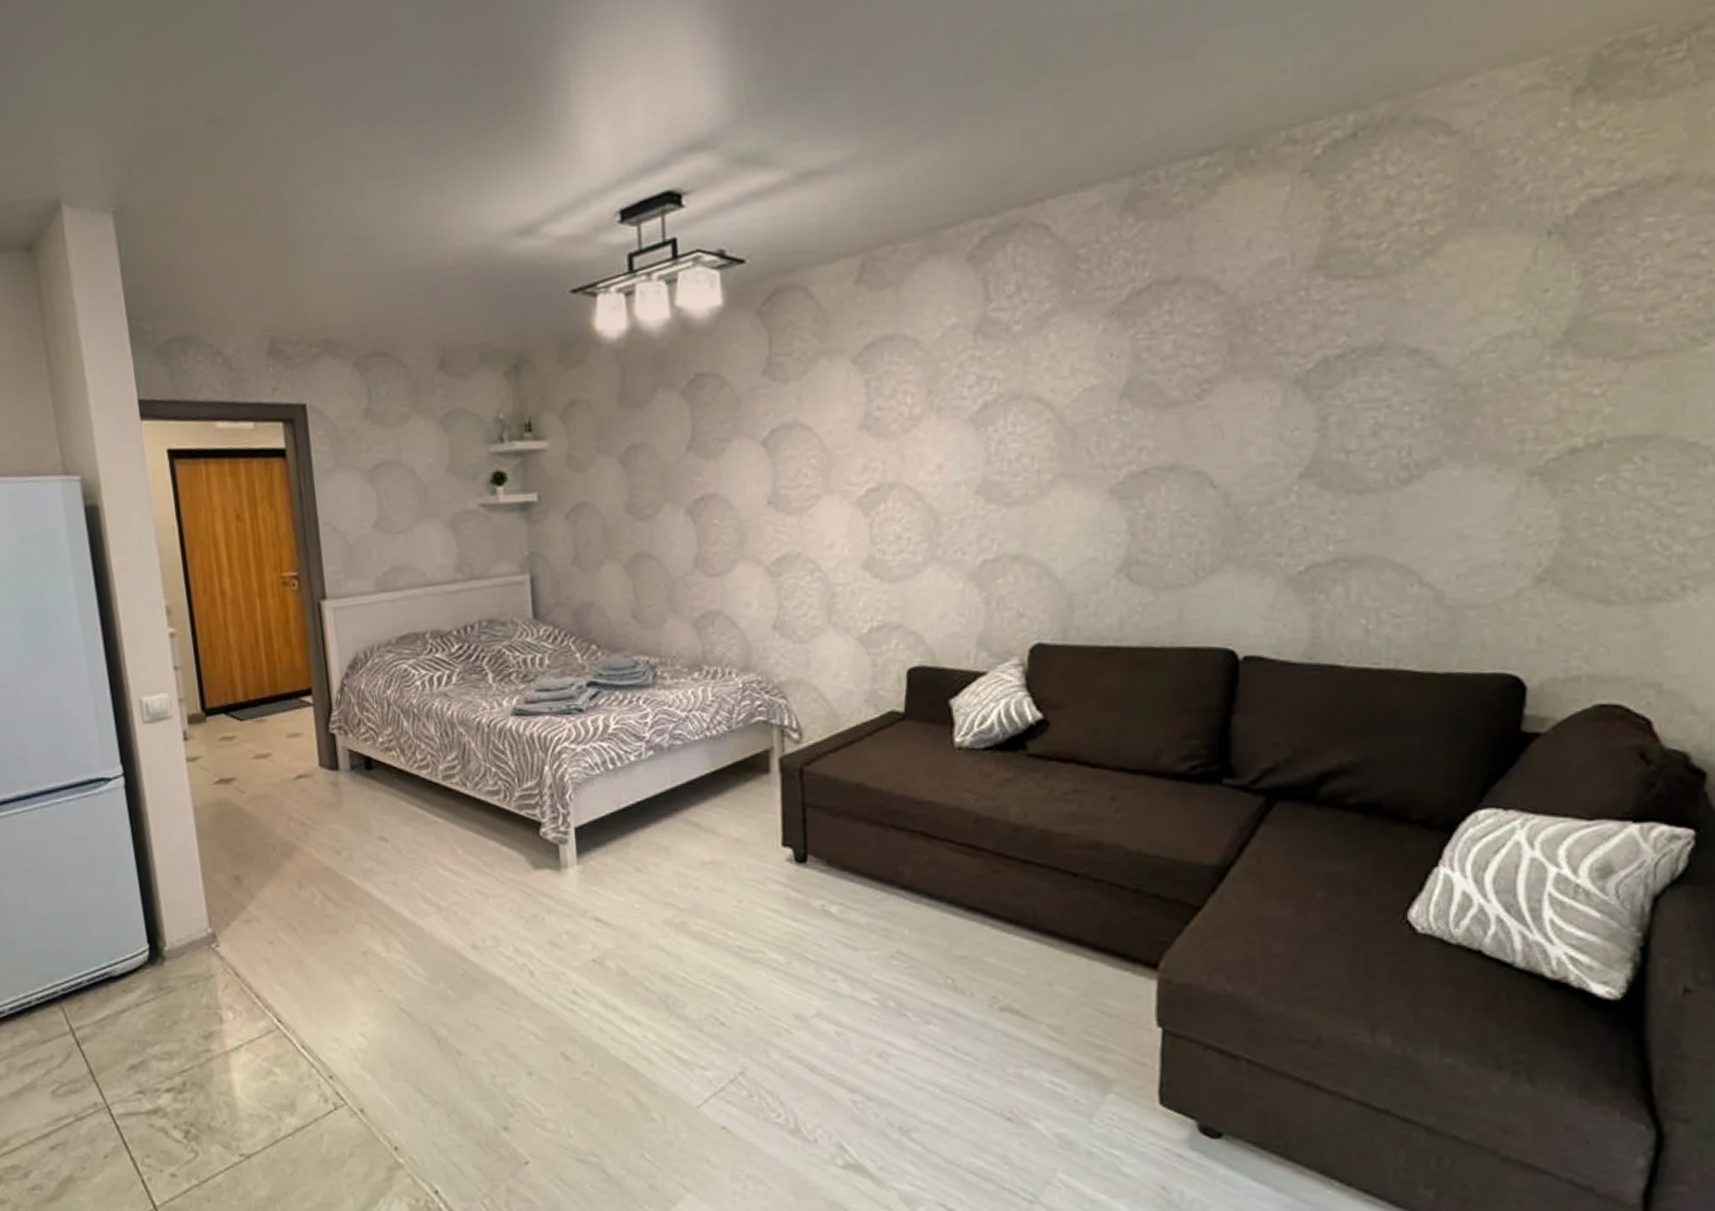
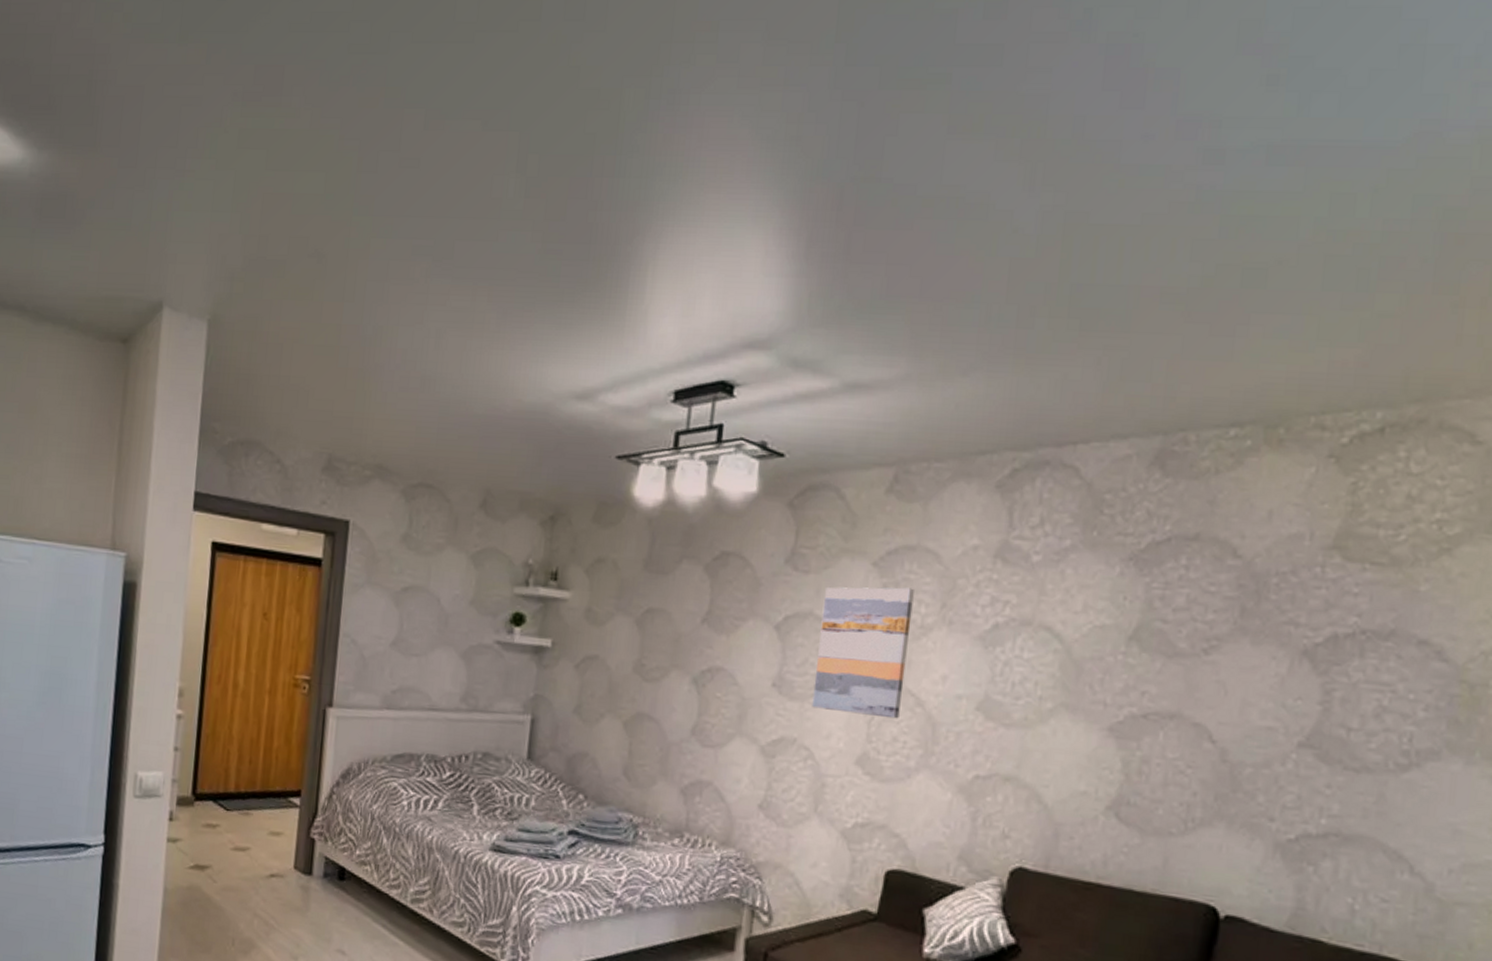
wall art: none [807,380,900,520] -> present [812,587,914,719]

